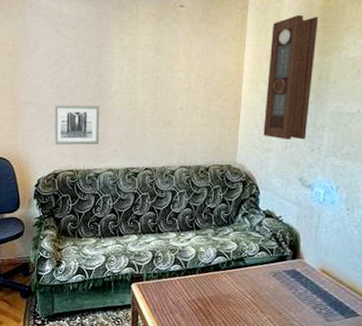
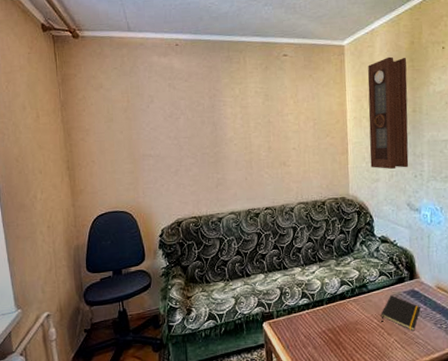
wall art: present [53,105,100,145] -> none [171,153,219,194]
notepad: none [255,273,300,312] -> present [381,295,421,331]

